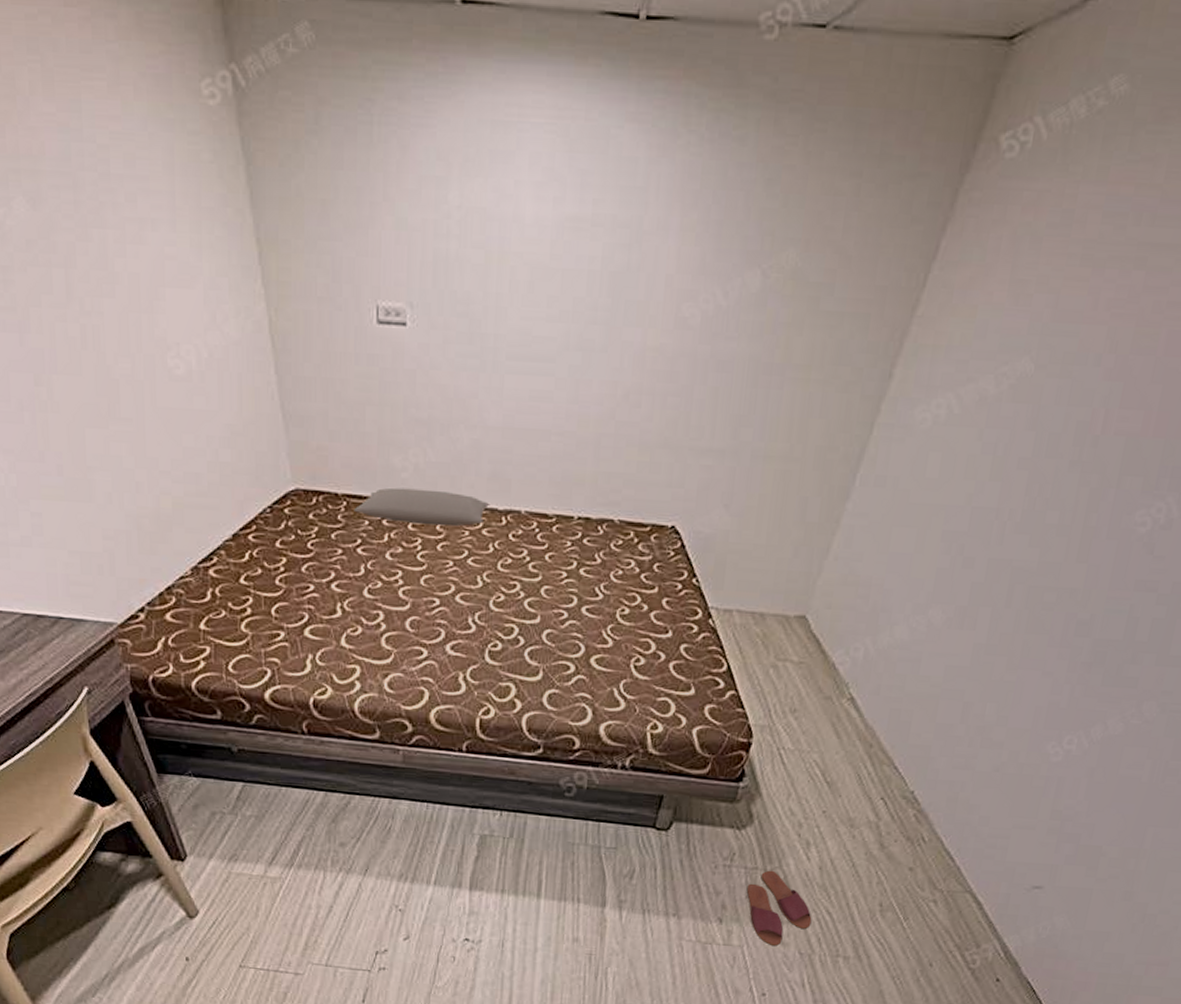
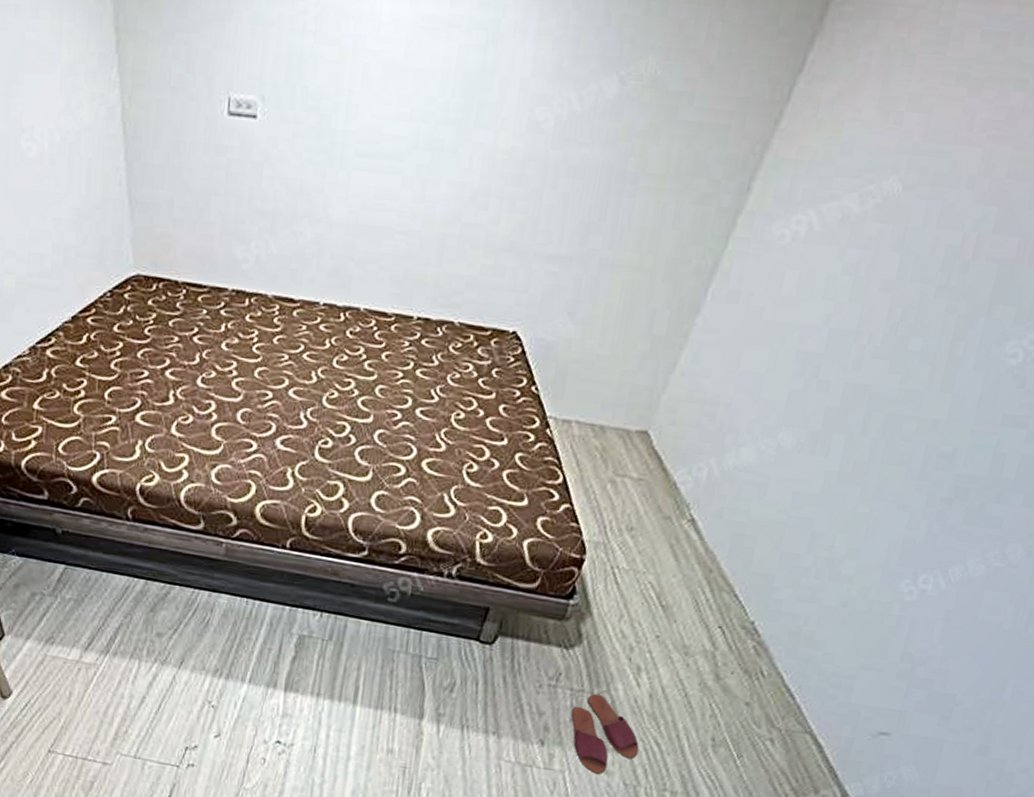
pillow: present [353,487,489,527] -> none [192,278,328,321]

